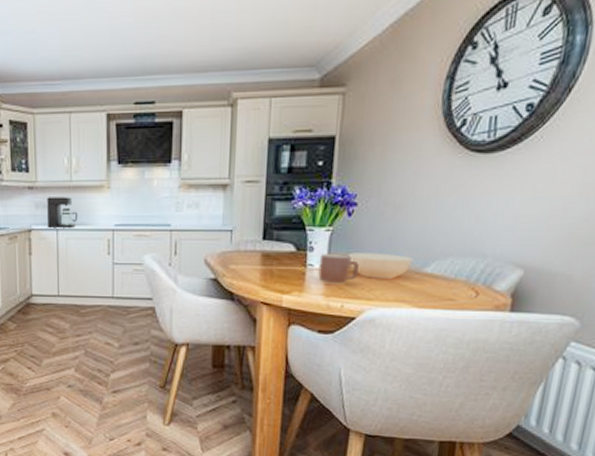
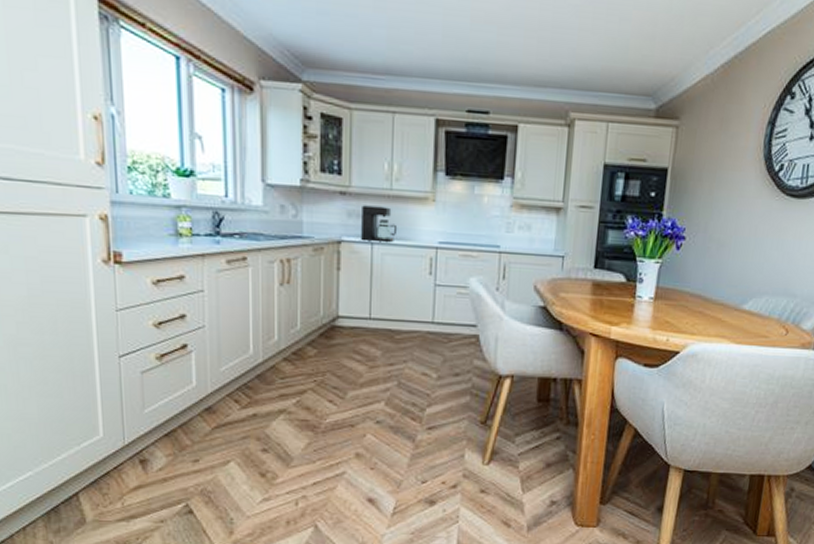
mug: present [318,254,359,285] -> none [646,286,685,319]
bowl: present [348,253,413,279] -> none [675,286,734,314]

